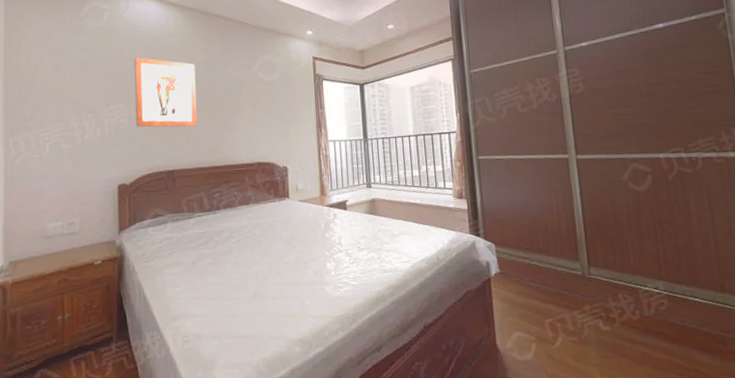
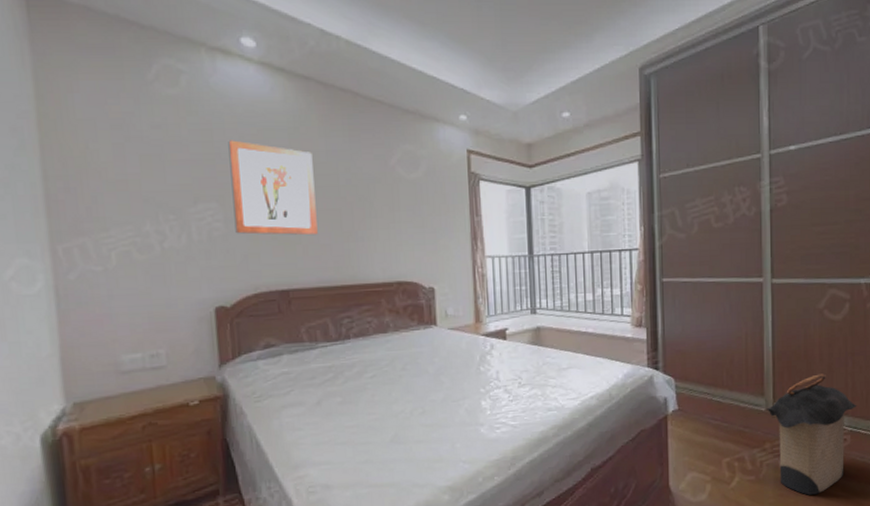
laundry hamper: none [582,240,671,357] -> present [766,374,857,495]

